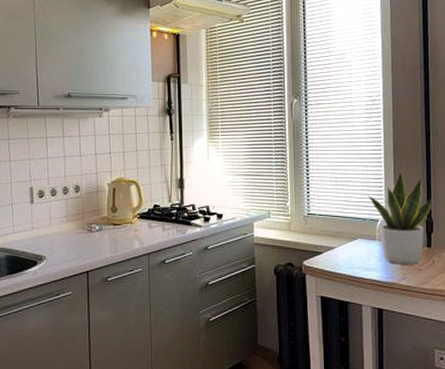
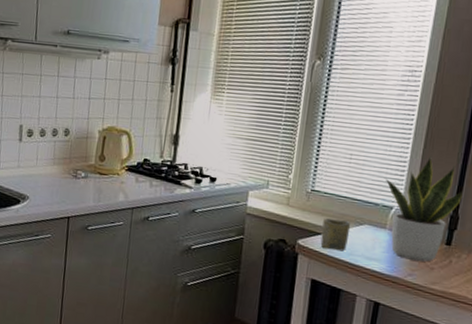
cup: none [322,238,347,266] -> present [320,218,351,252]

